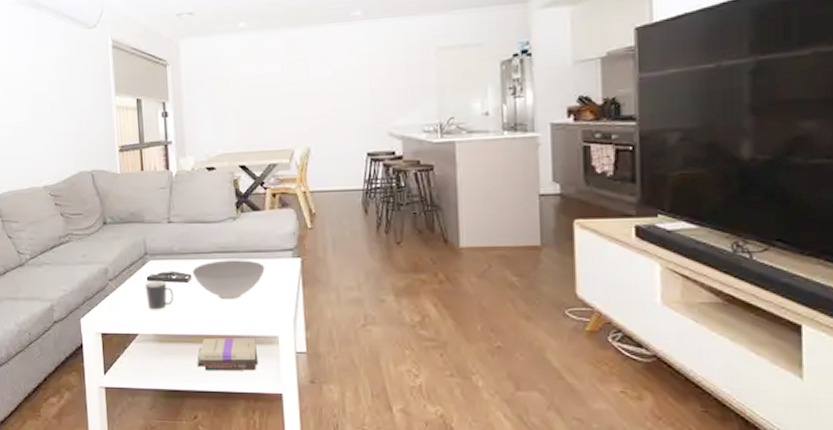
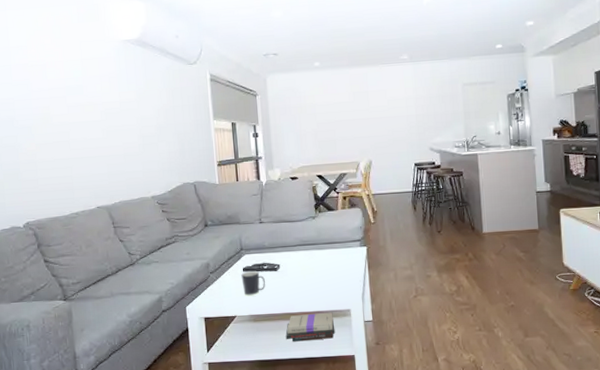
bowl: present [192,260,265,299] -> none [280,250,339,283]

